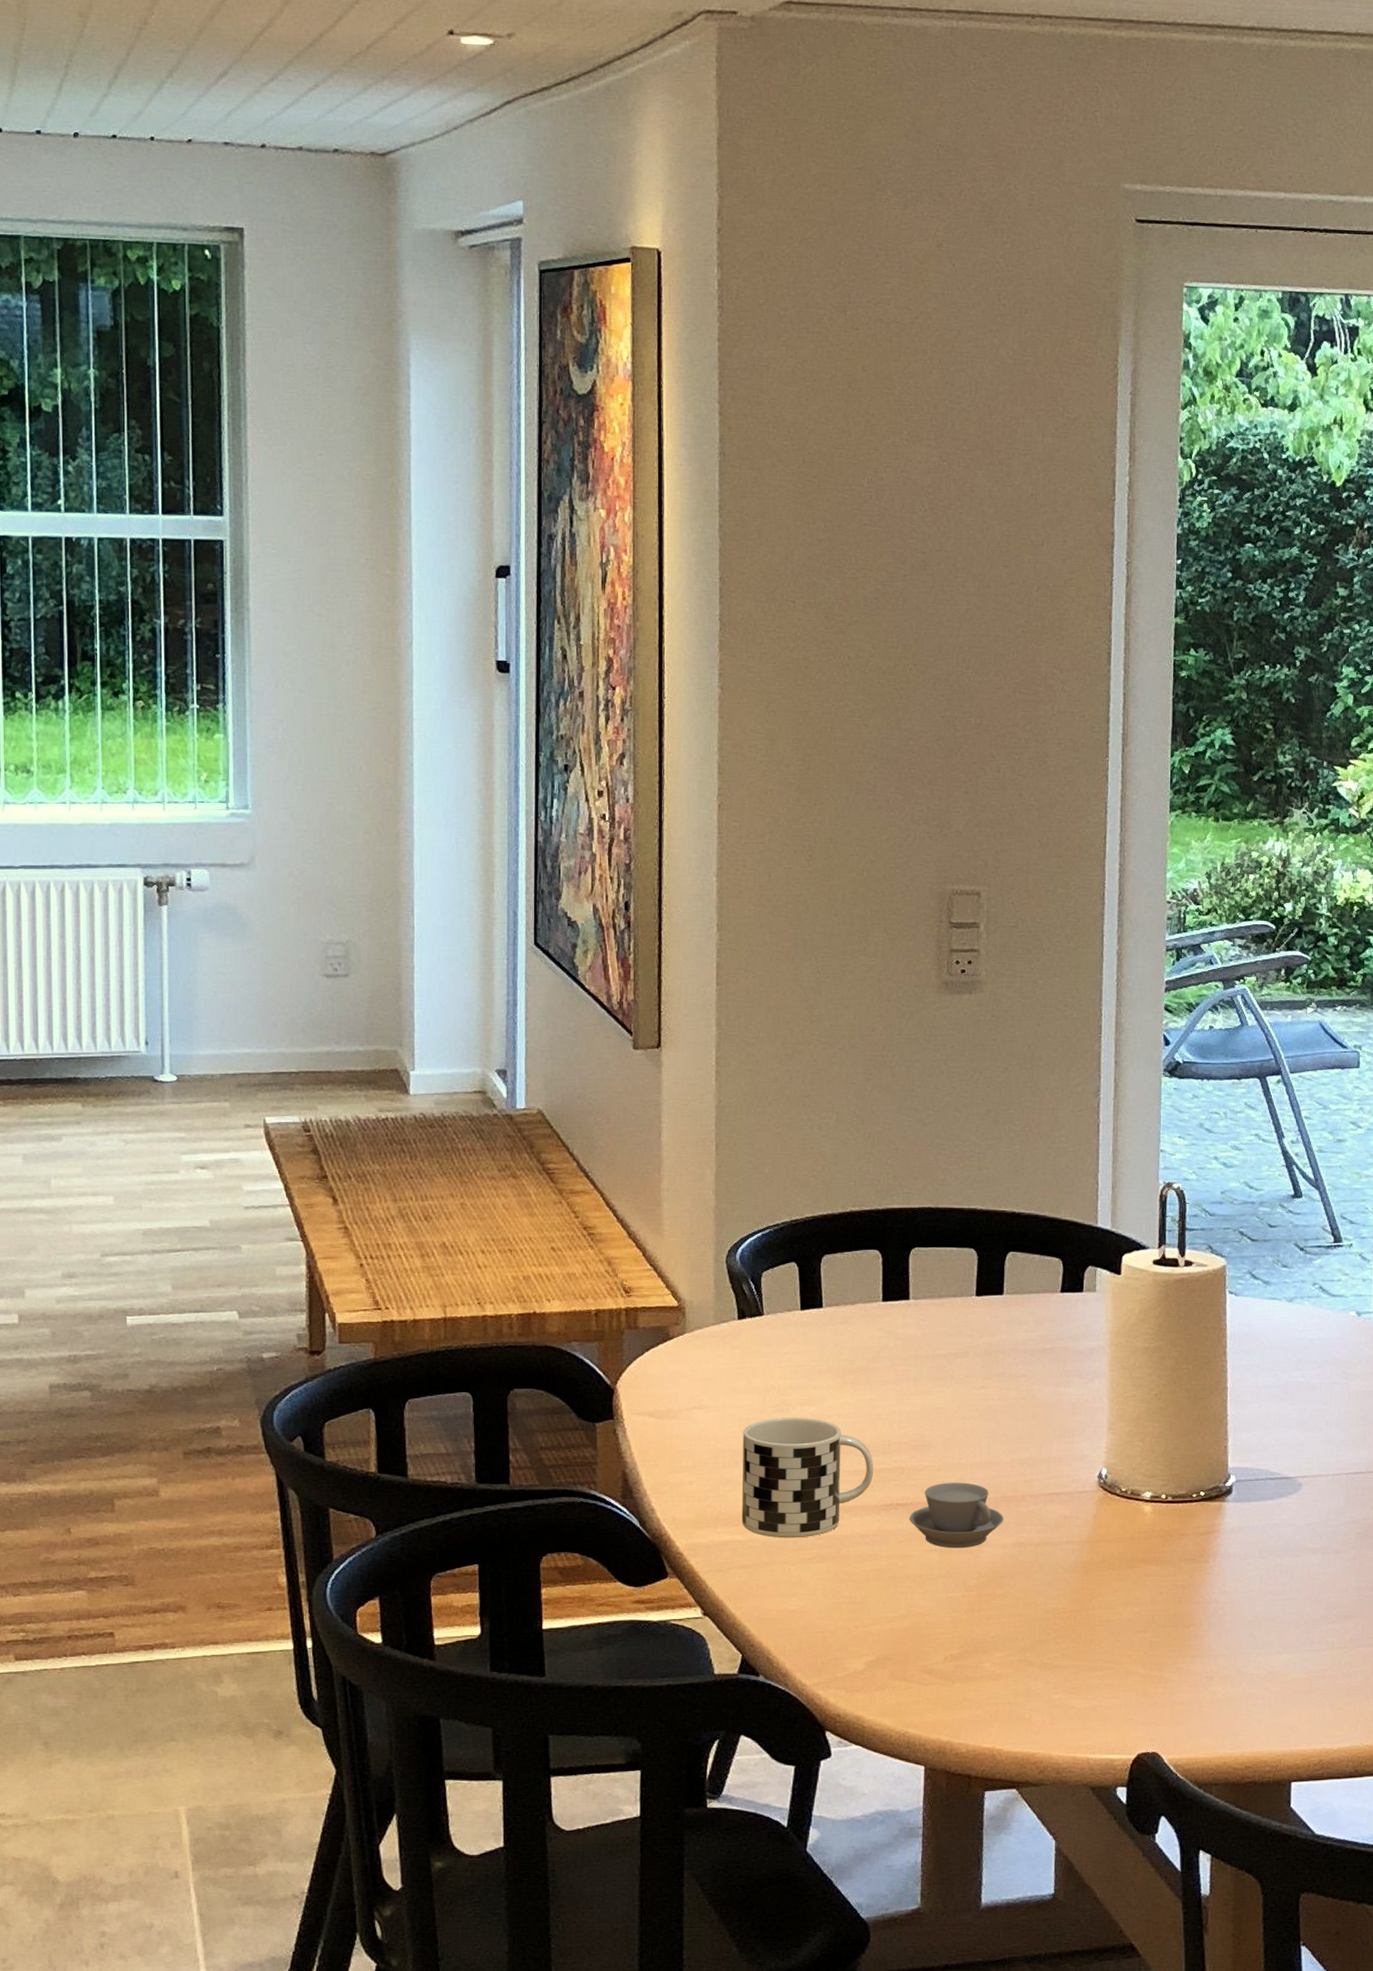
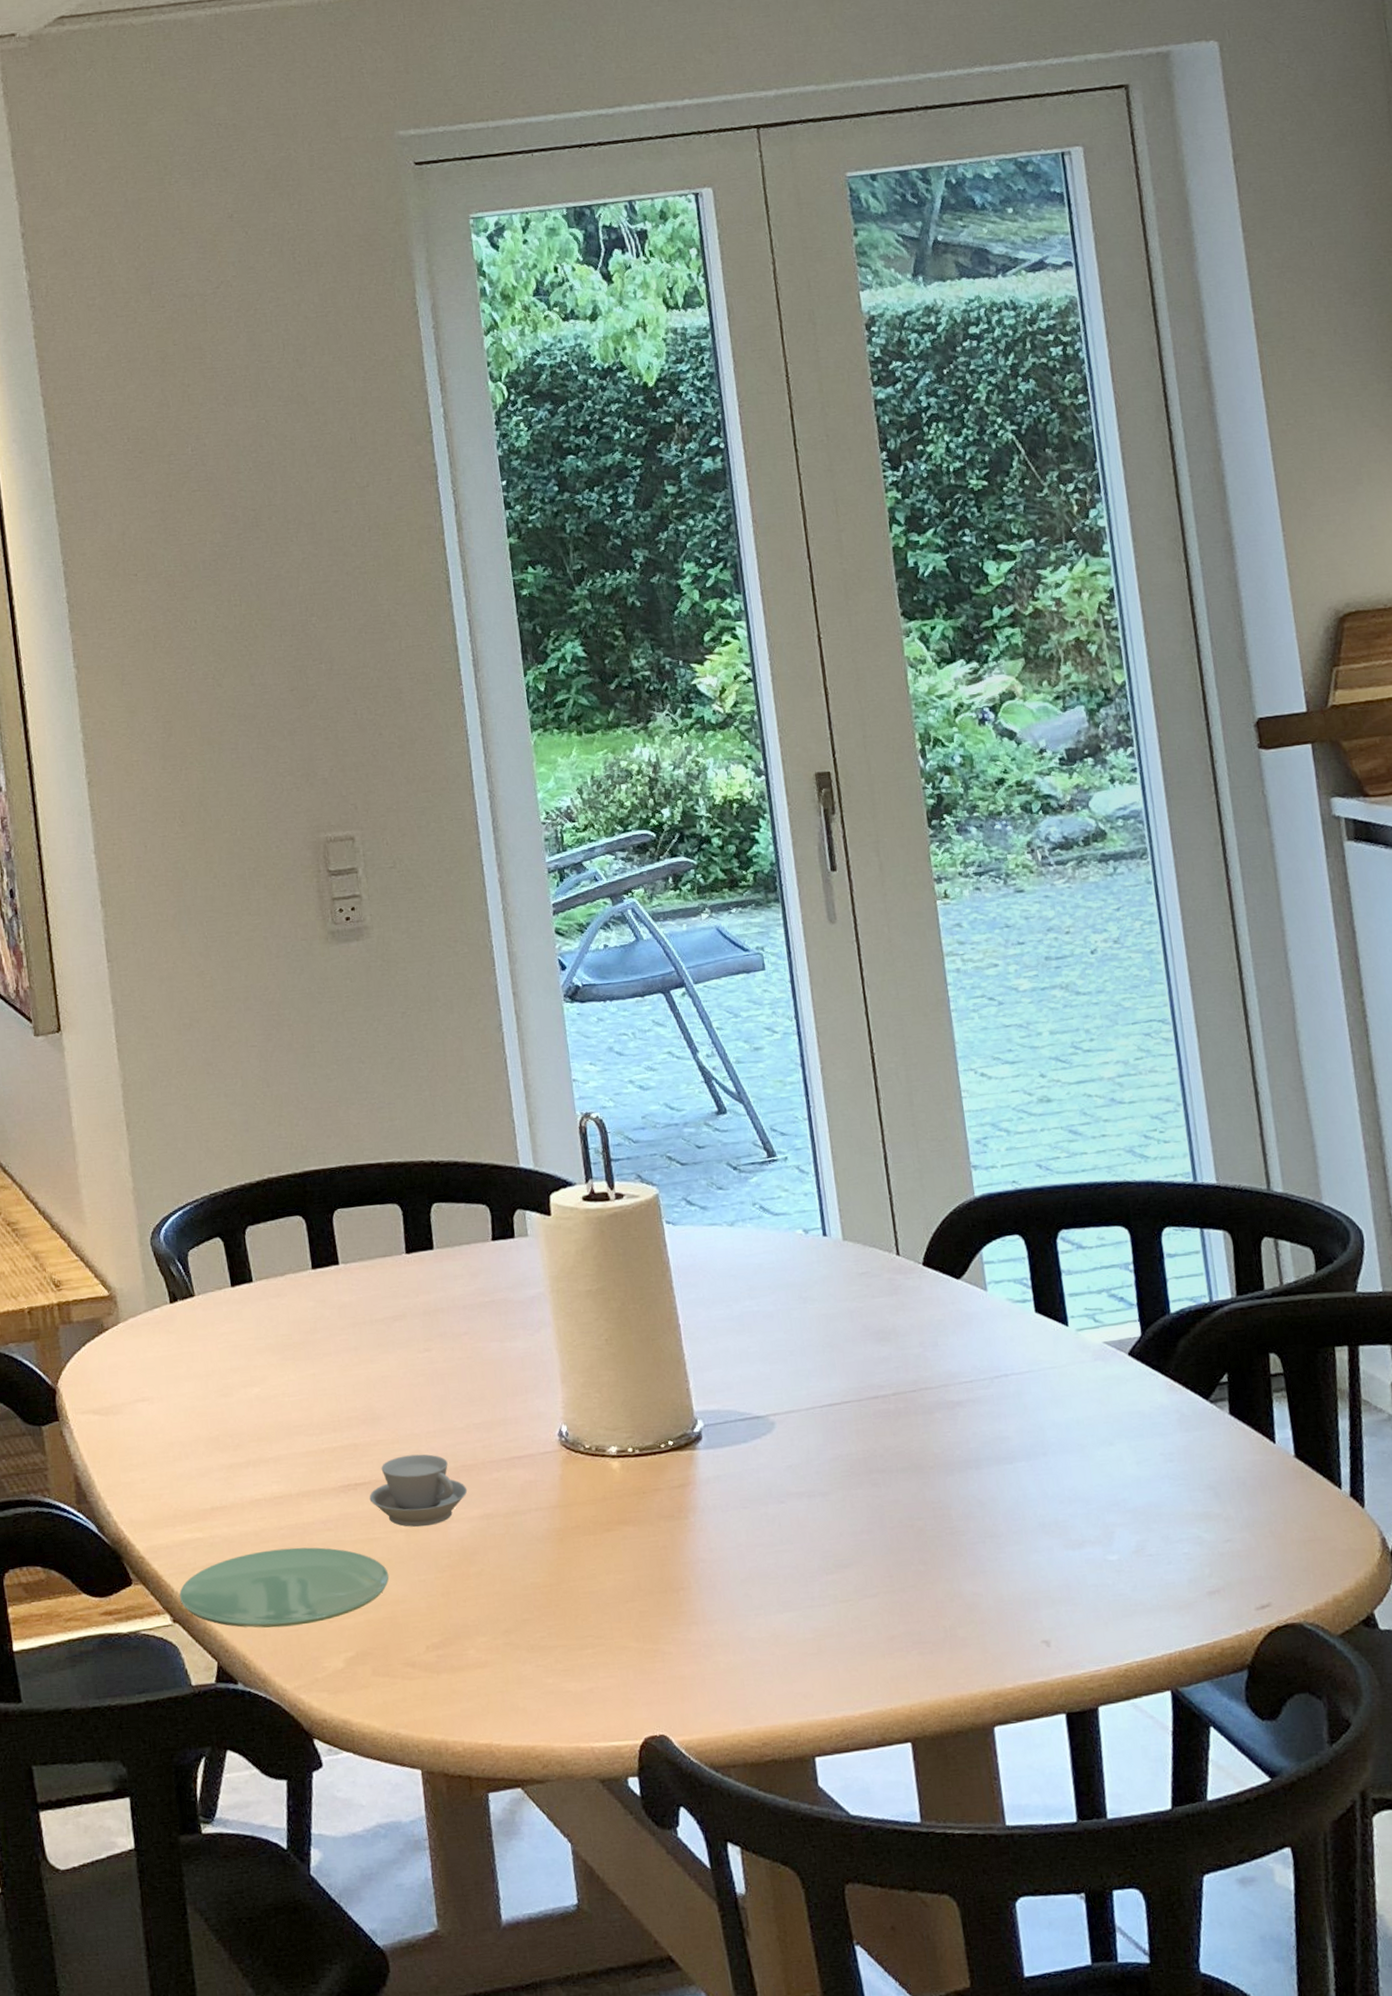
plate: none [712,1557,918,1628] -> present [179,1547,390,1628]
cup: present [741,1417,874,1539] -> none [189,1400,327,1532]

